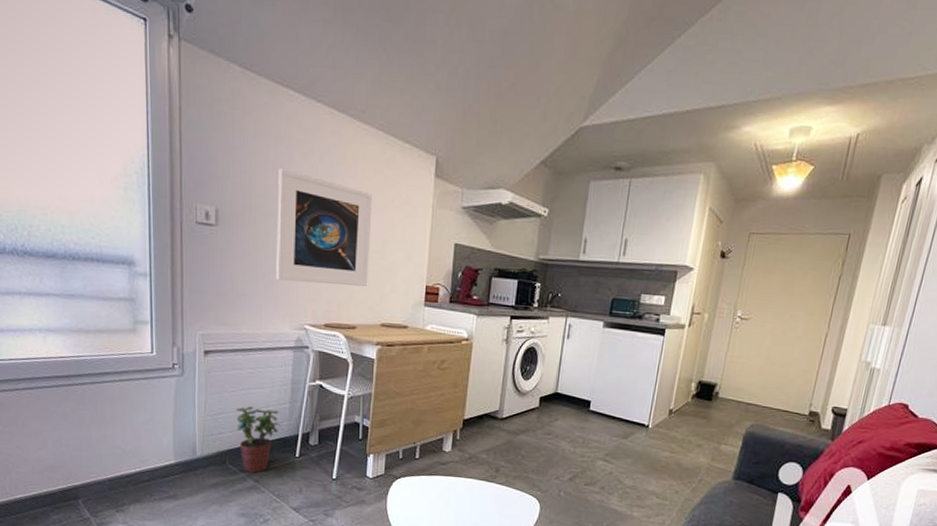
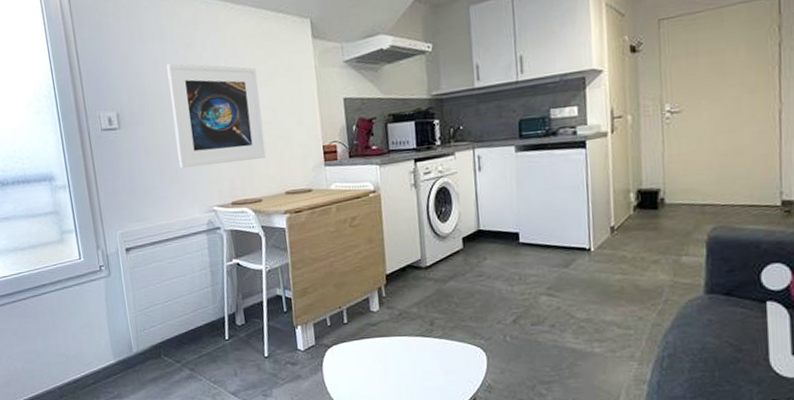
potted plant: present [236,406,281,473] -> none [163,295,207,362]

